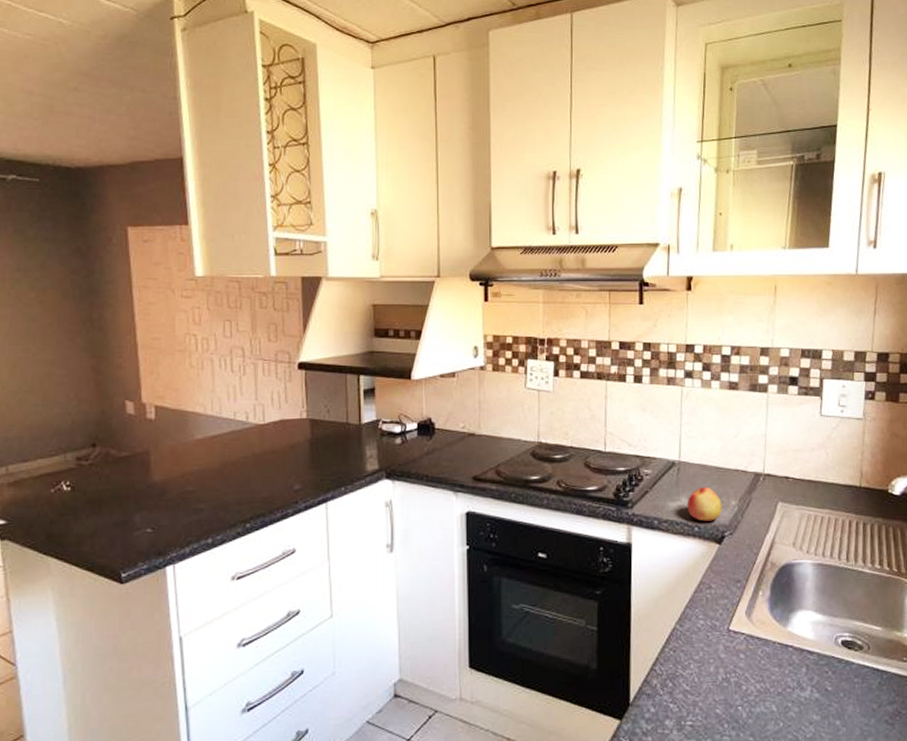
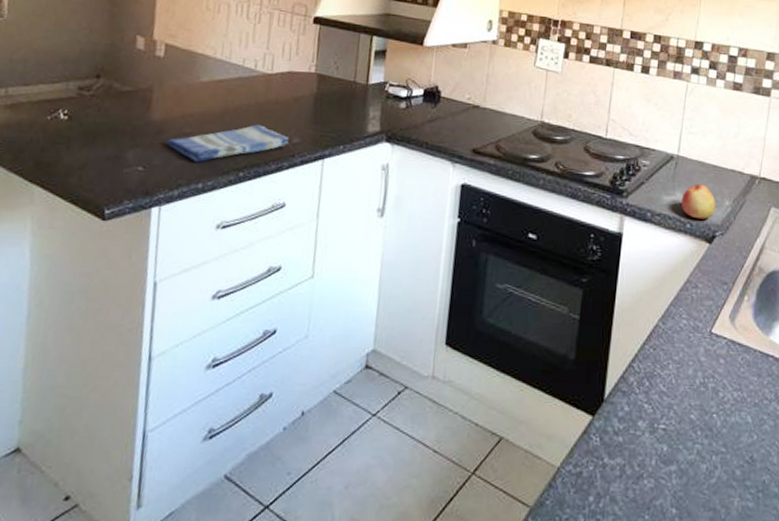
dish towel: none [169,475,290,518] -> present [165,124,289,162]

